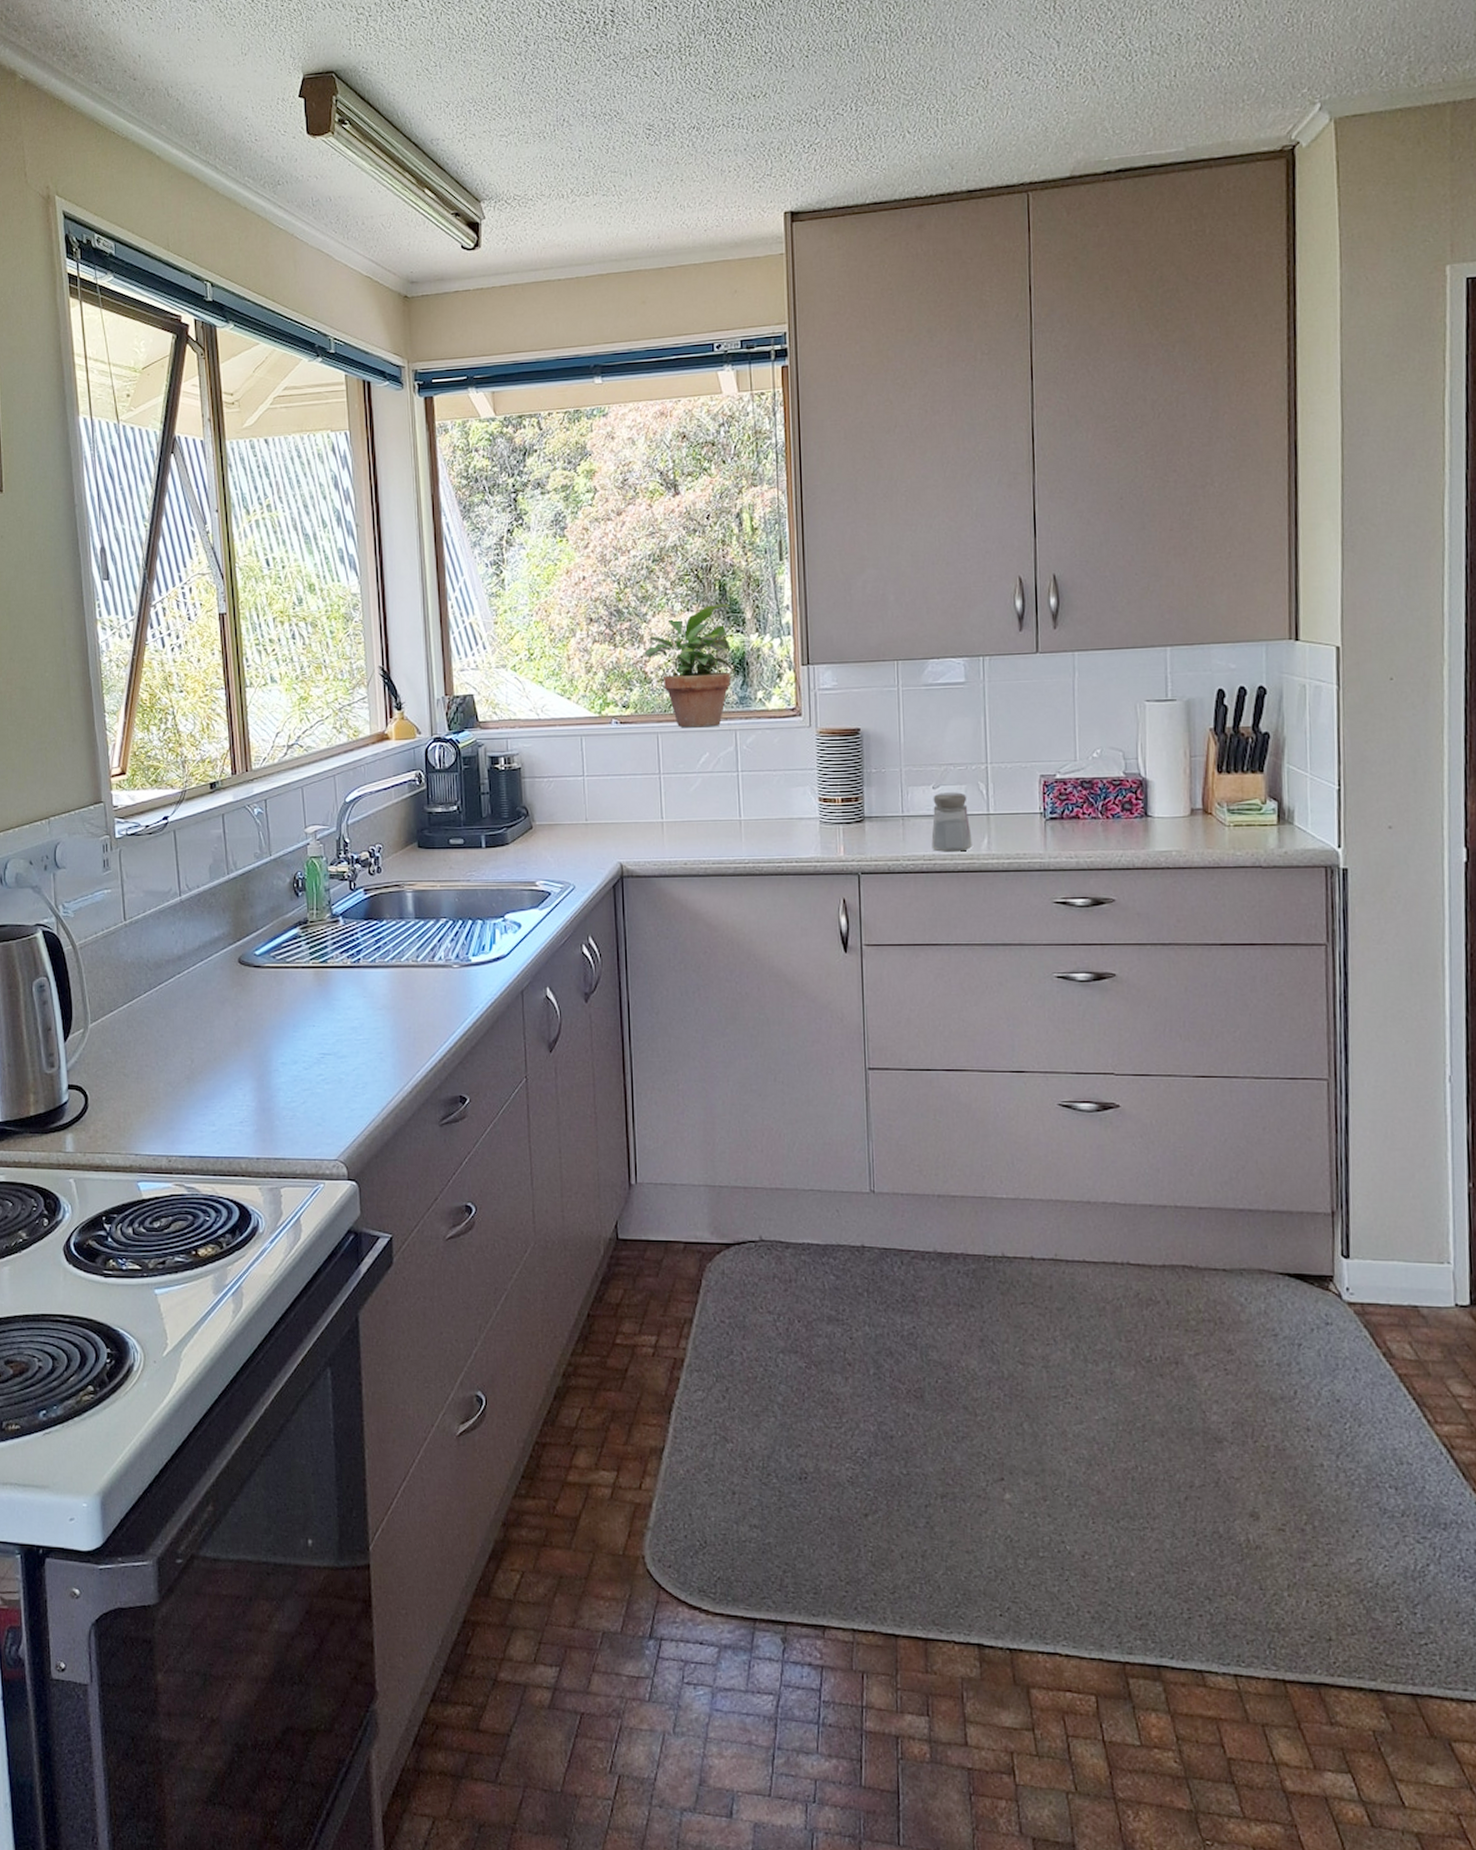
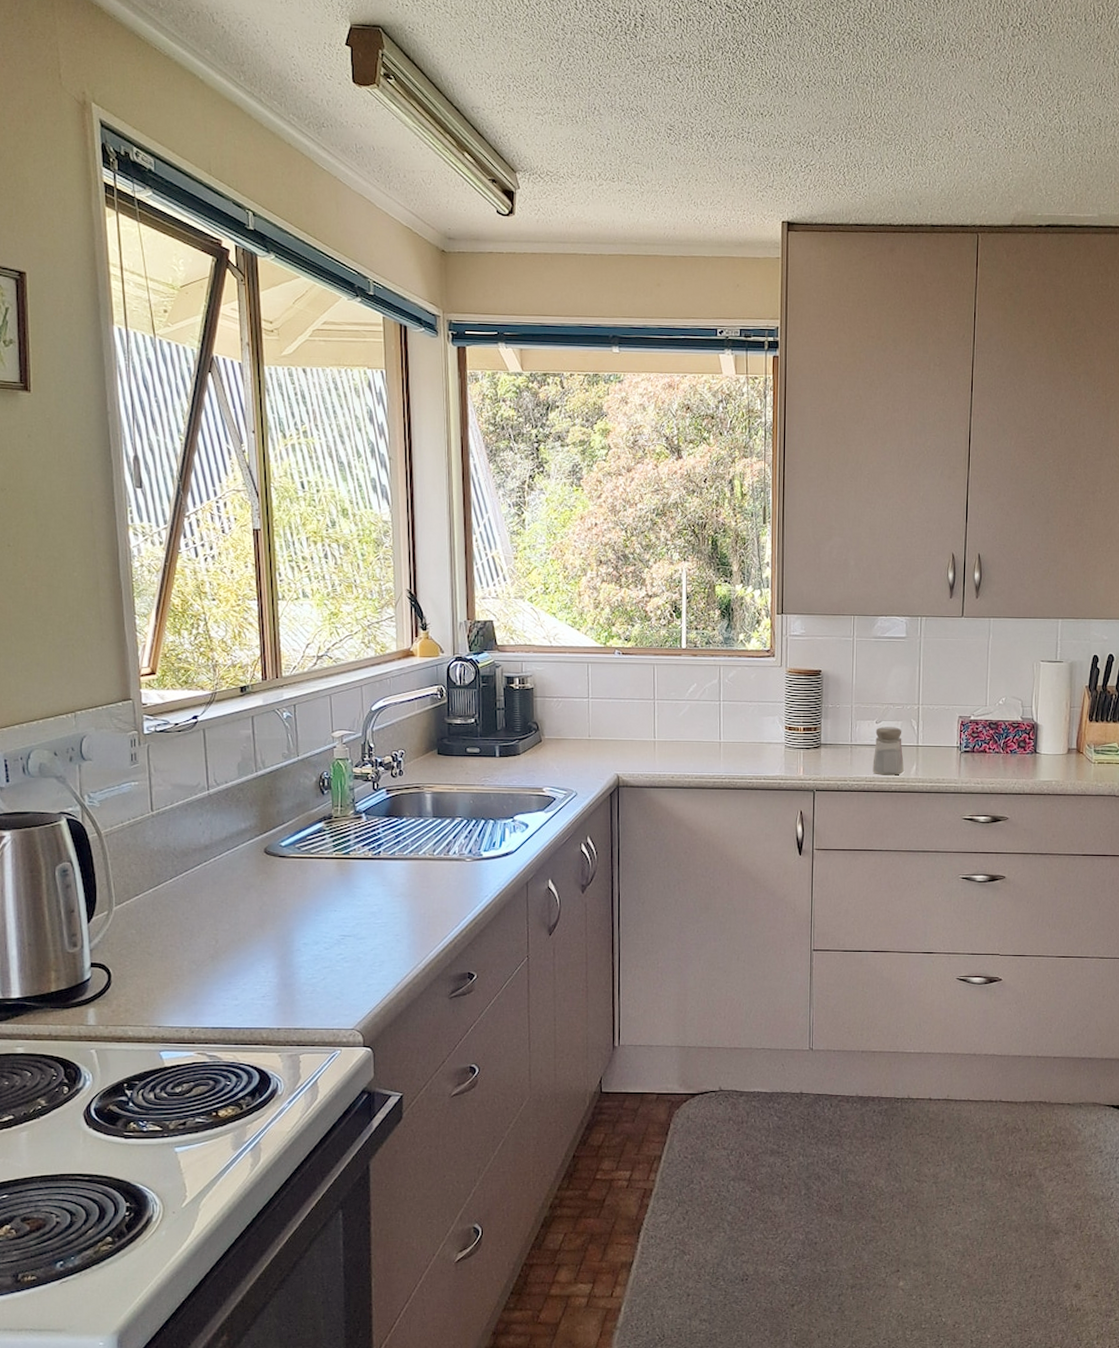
potted plant: present [645,603,736,728] -> none [646,556,722,662]

